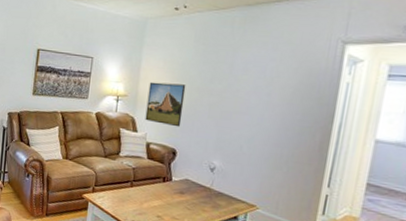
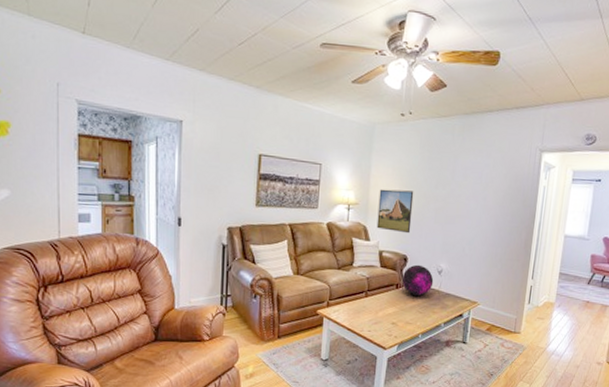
decorative orb: none [170,159,205,192] -> present [402,264,434,296]

